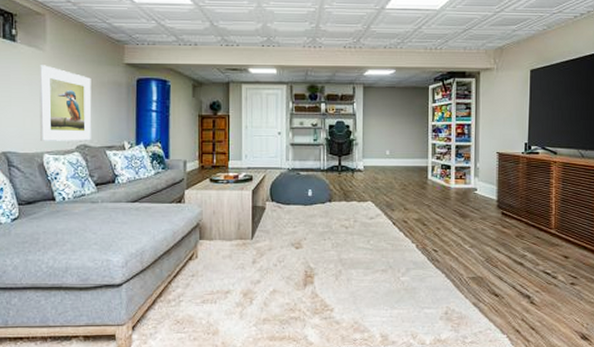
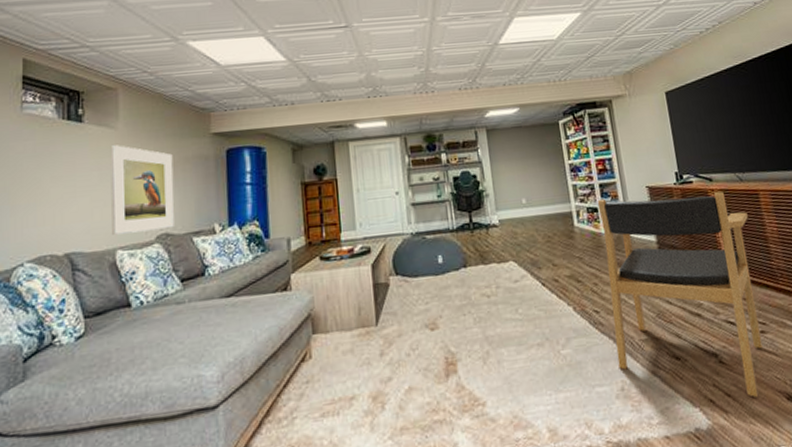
armchair: none [446,158,582,333] -> present [597,192,763,397]

